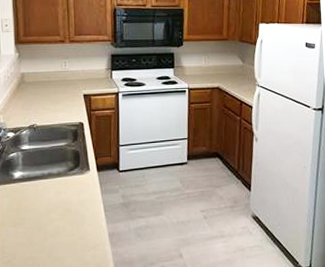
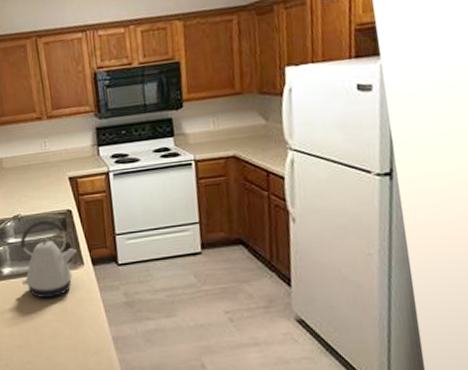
kettle: none [32,130,84,200] -> present [20,219,76,299]

